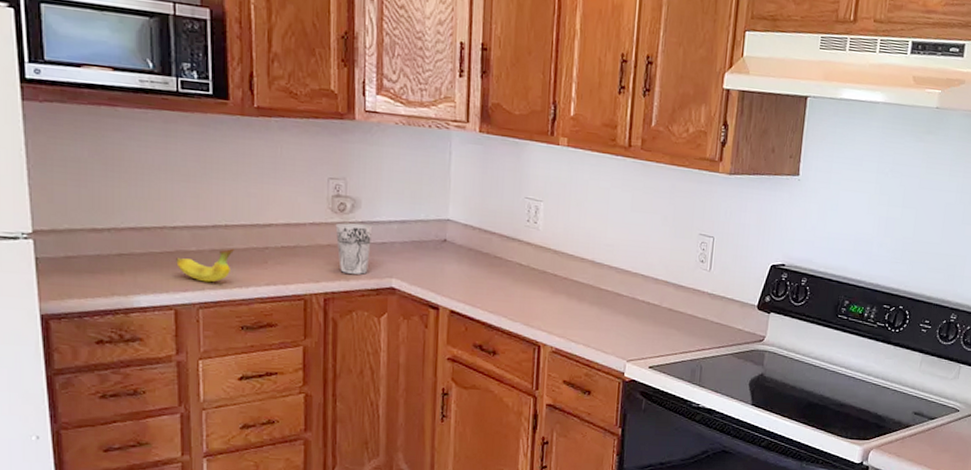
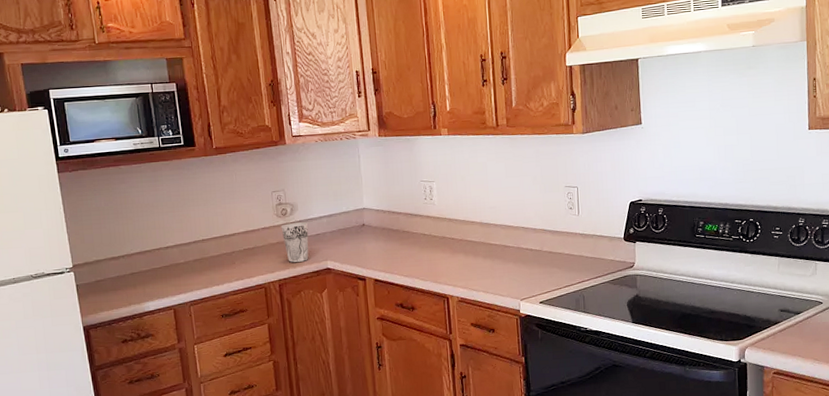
fruit: present [176,248,234,283] -> none [171,256,210,285]

